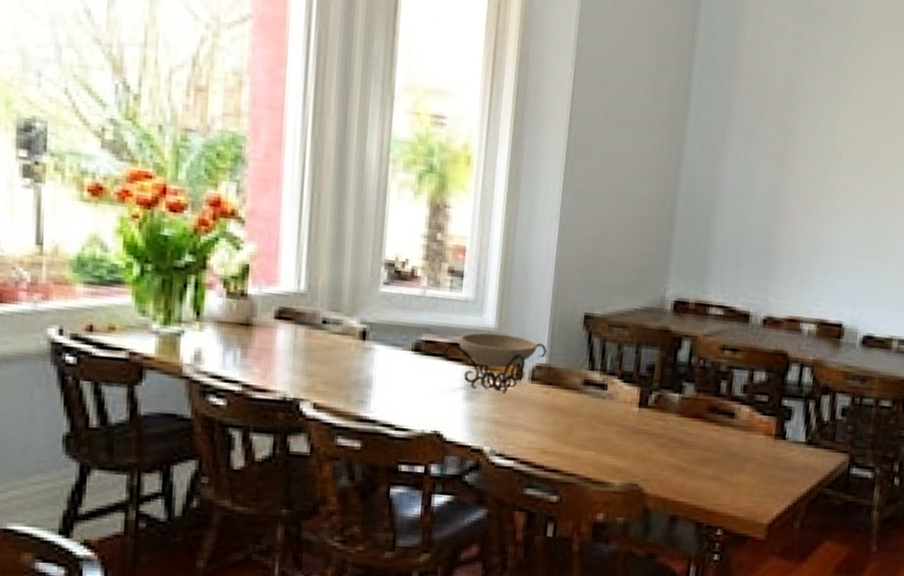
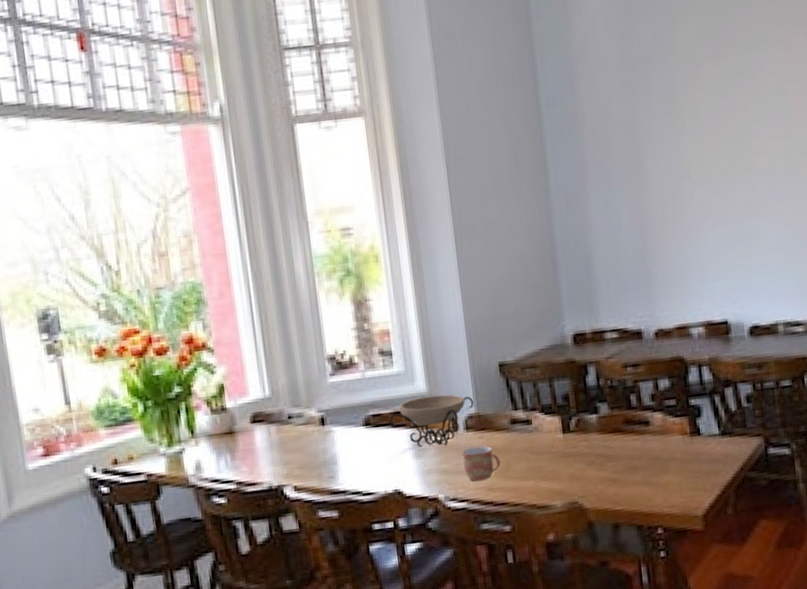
mug: none [520,401,563,440] -> present [462,446,501,481]

